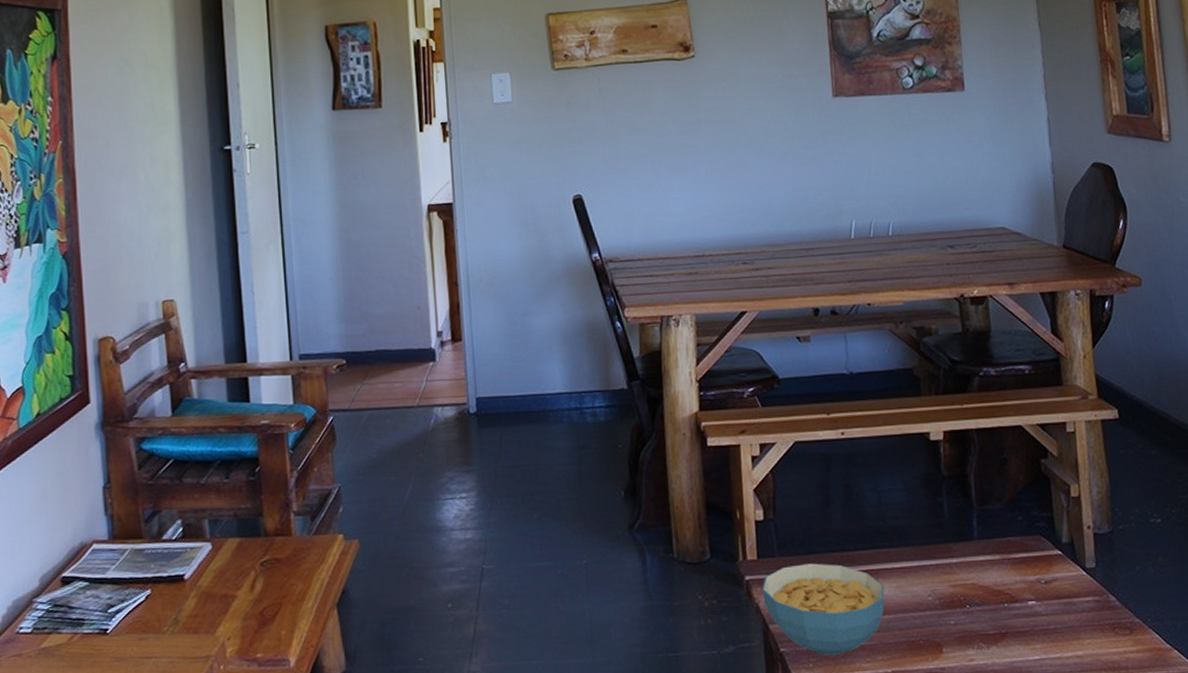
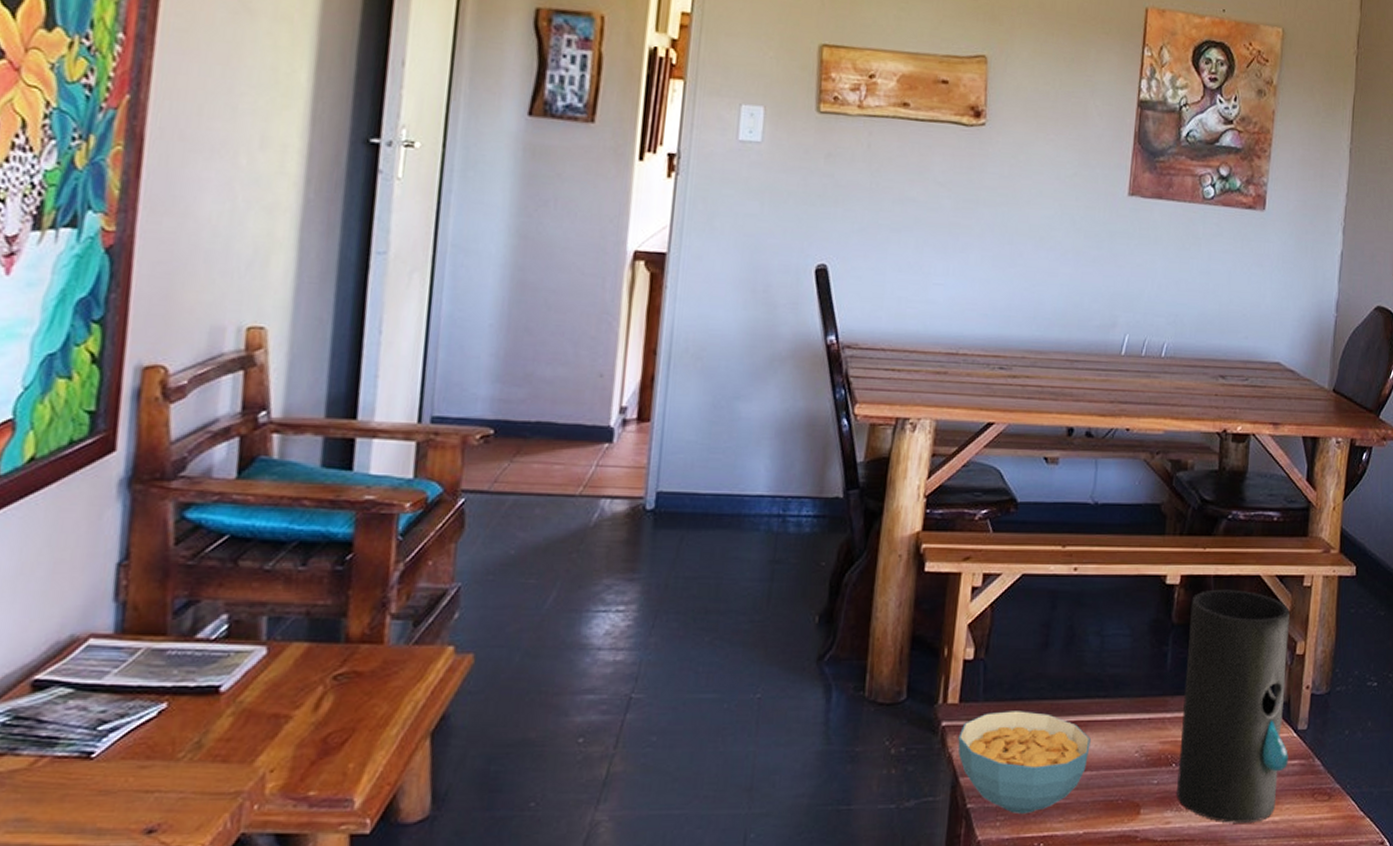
vase: none [957,440,1082,659] -> present [1177,589,1290,823]

